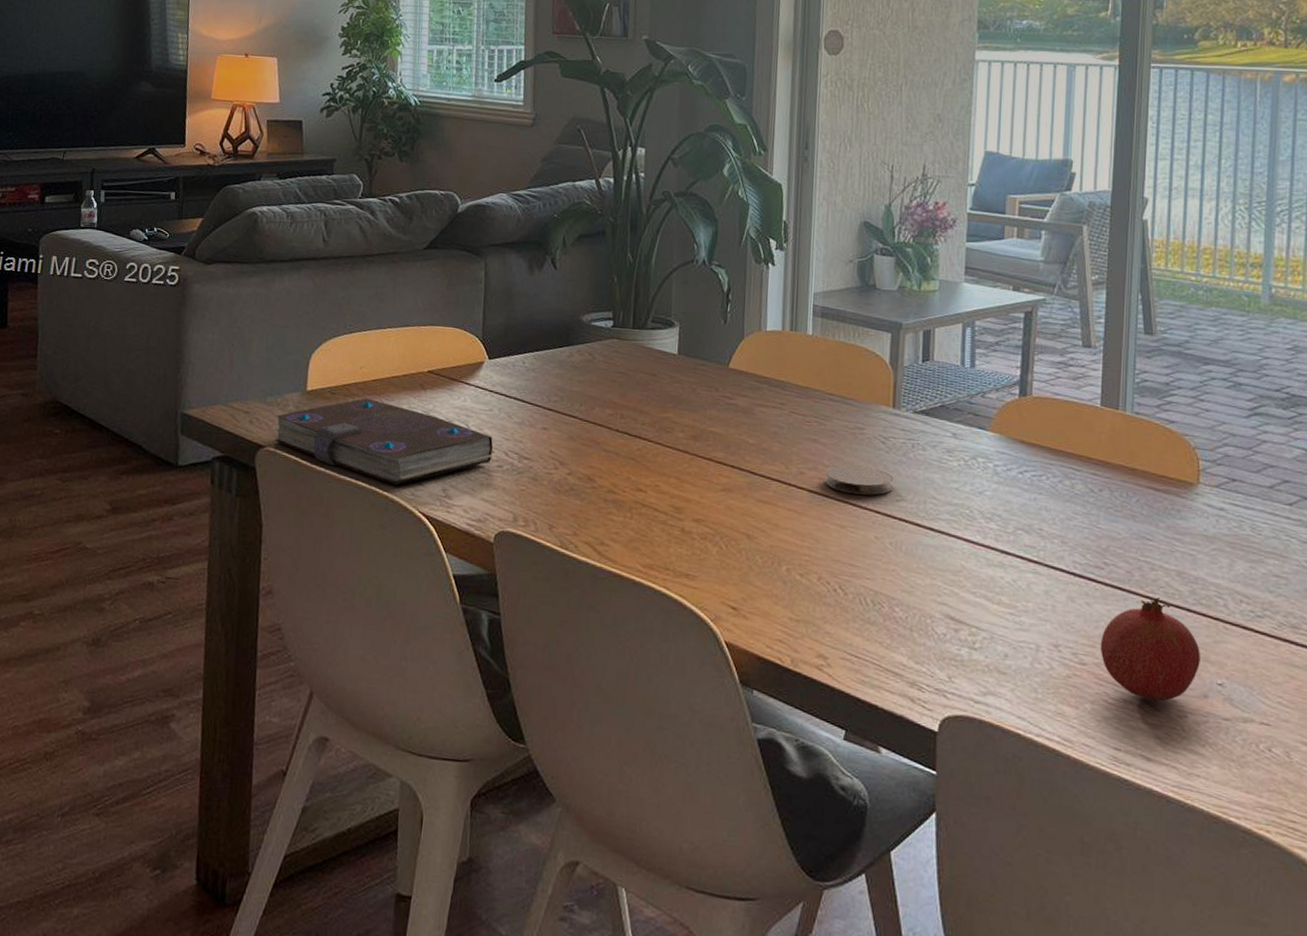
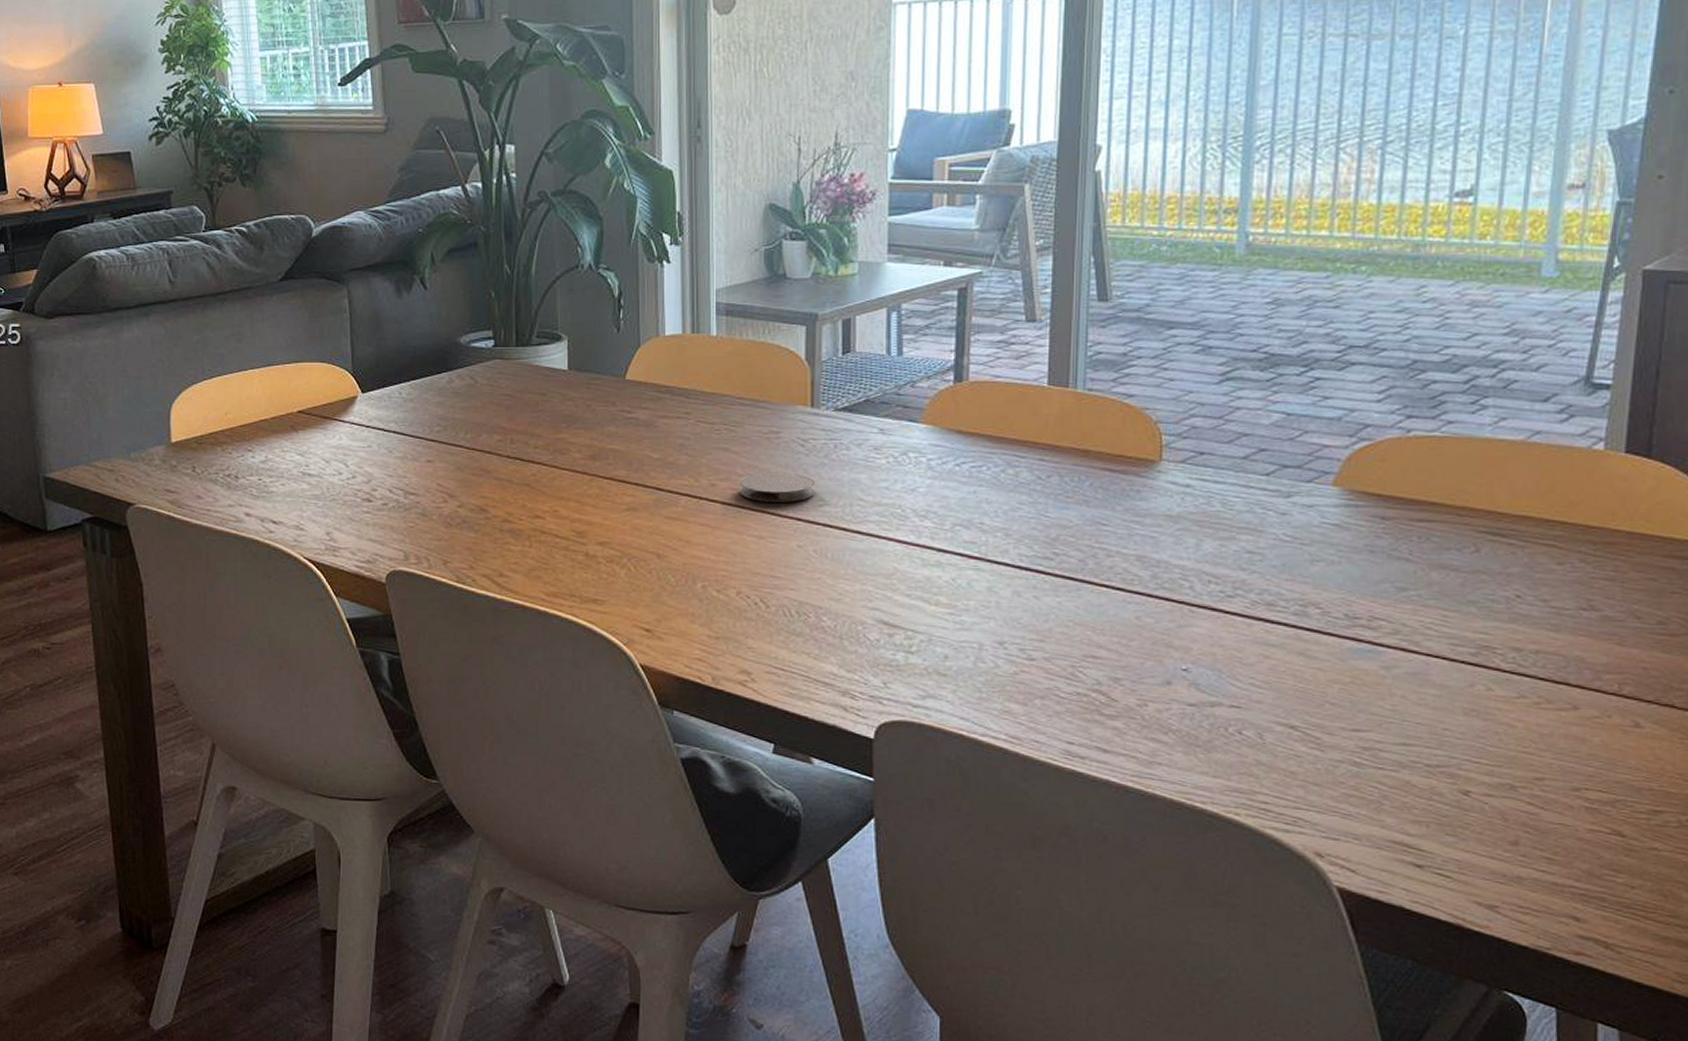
book: present [271,398,494,486] -> none [138,445,376,533]
fruit: present [1100,597,1200,701] -> none [1050,585,1163,692]

